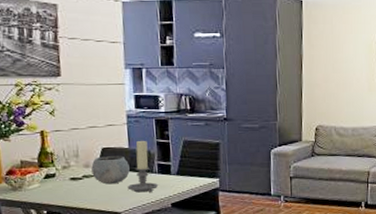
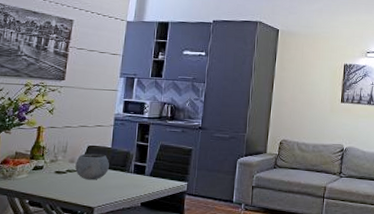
candle holder: present [127,140,159,193] -> none [104,141,132,190]

